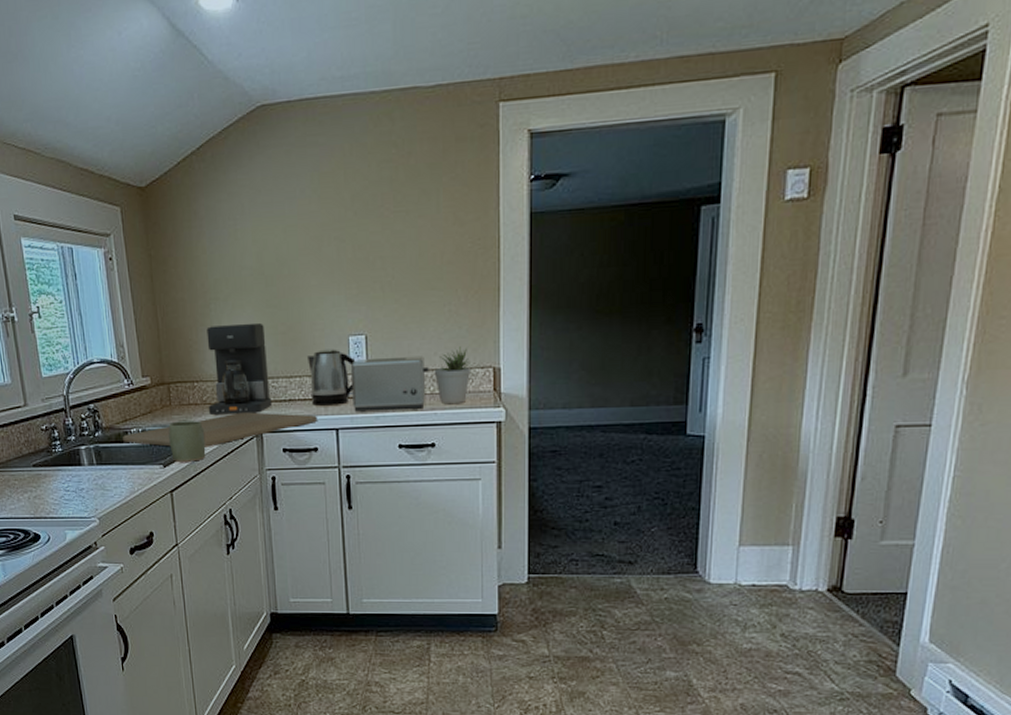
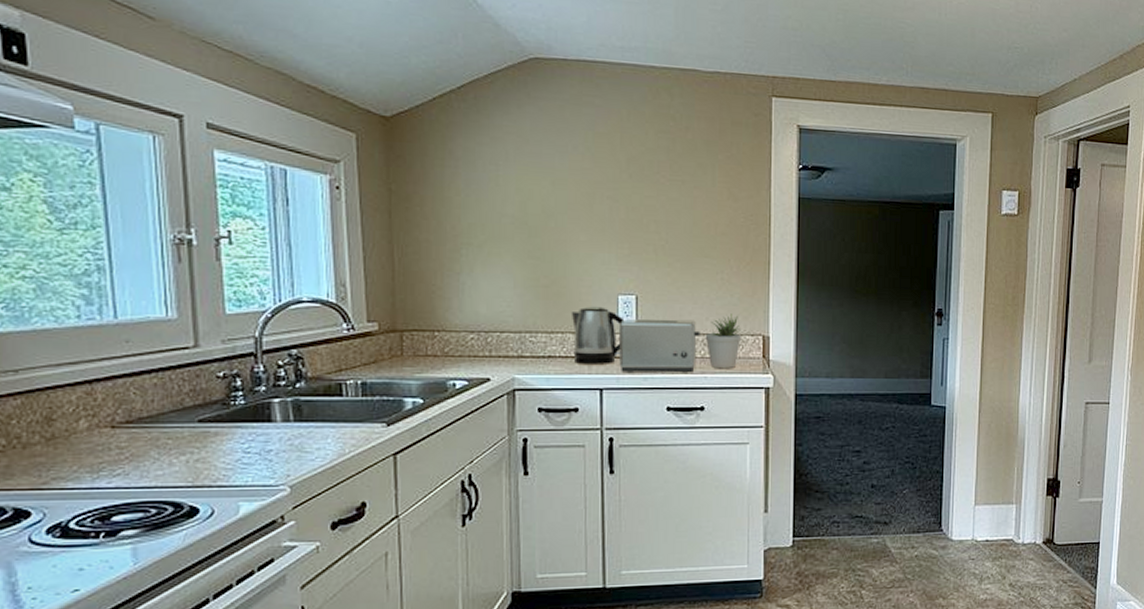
chopping board: present [123,412,317,447] -> none [334,367,579,404]
mug: present [168,421,206,462] -> none [397,374,444,420]
coffee maker: present [206,322,273,416] -> none [450,272,529,370]

